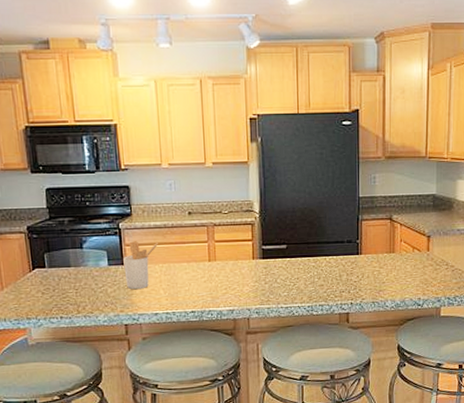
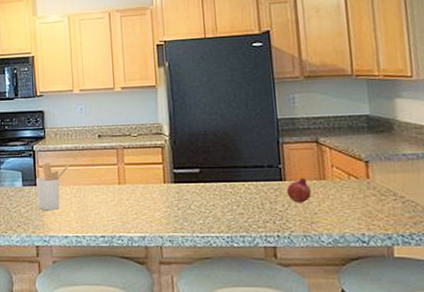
fruit: none [361,252,382,274] -> present [286,178,312,203]

